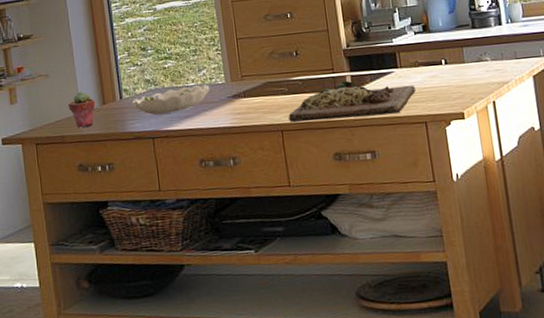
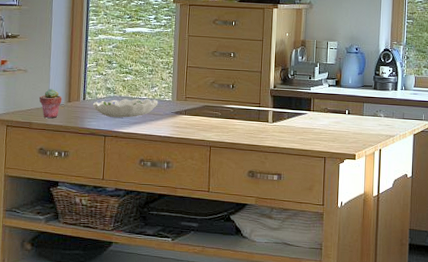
cutting board: present [289,80,417,122] -> none [218,114,322,147]

